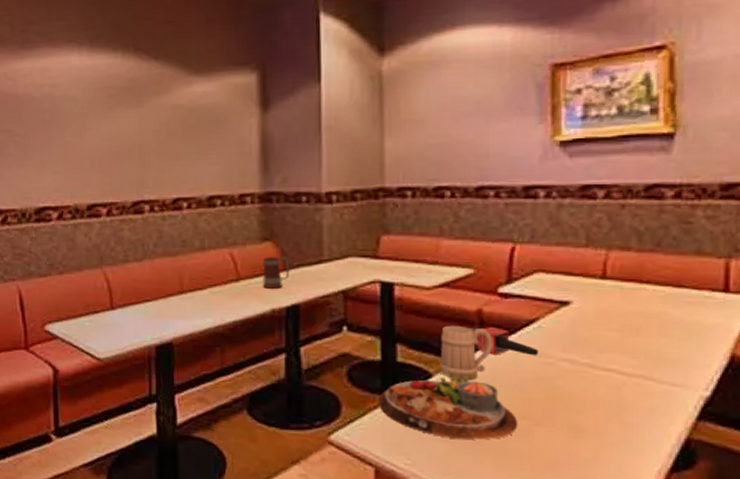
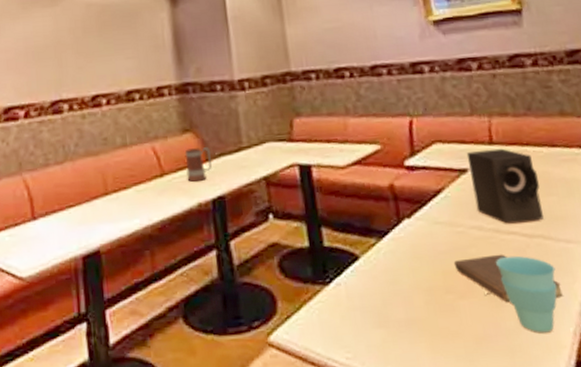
food platter: present [378,376,518,440] -> none [311,255,444,324]
beer mug: present [440,325,492,381] -> none [361,202,409,259]
microphone: present [469,326,539,356] -> none [385,200,450,230]
book: none [535,388,656,438] -> present [453,254,564,303]
speaker: none [571,284,652,361] -> present [466,148,544,224]
cup: none [584,391,651,468] -> present [496,255,557,333]

